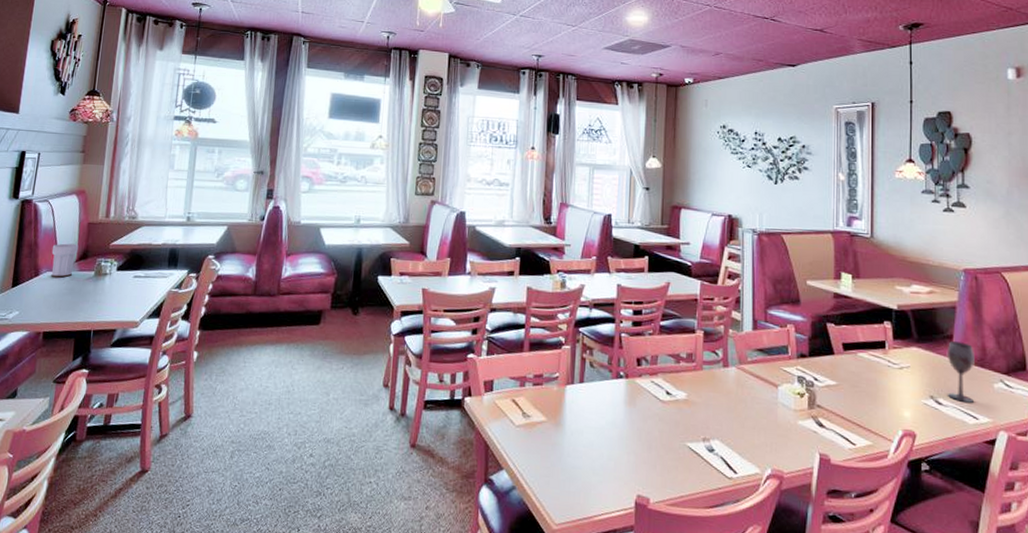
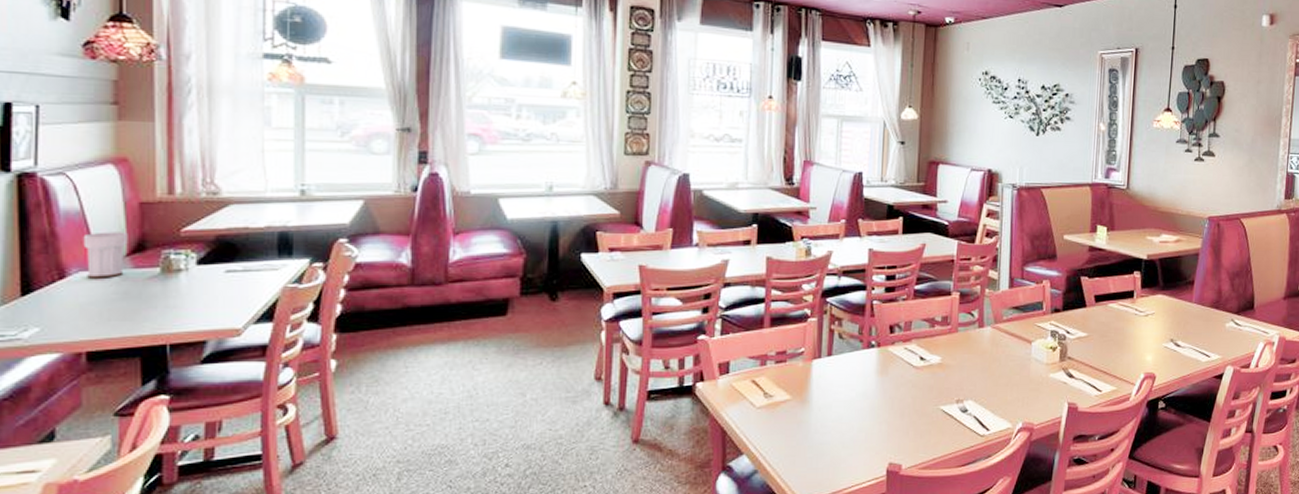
wine glass: present [946,341,975,403] -> none [1186,287,1212,342]

